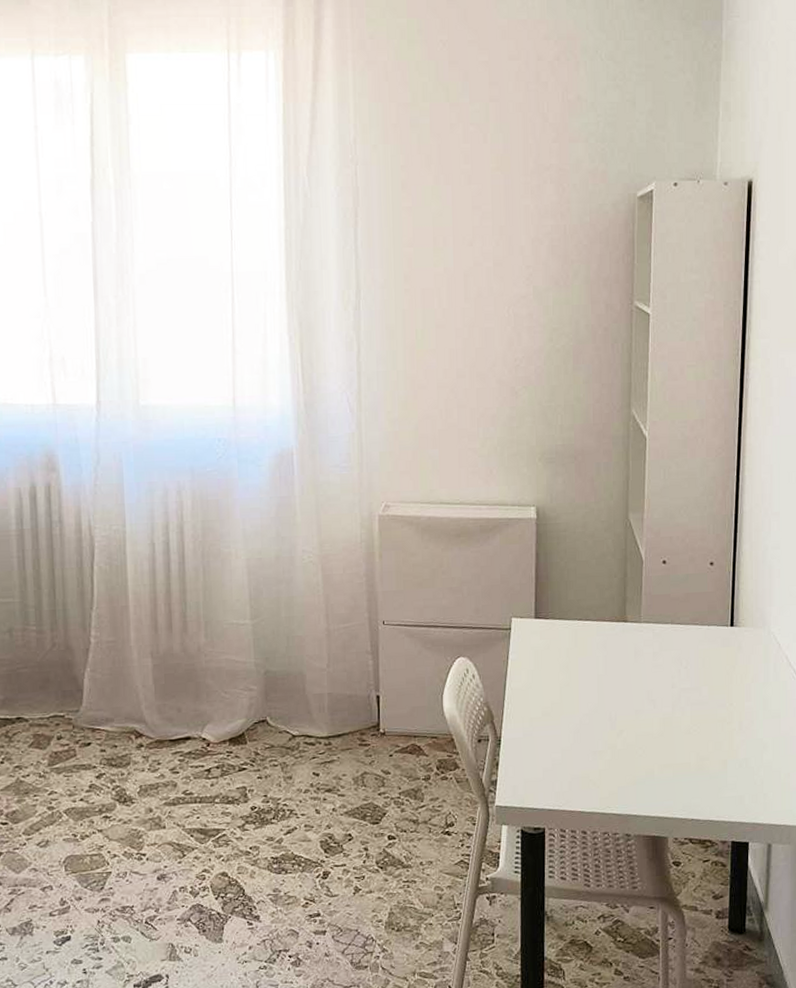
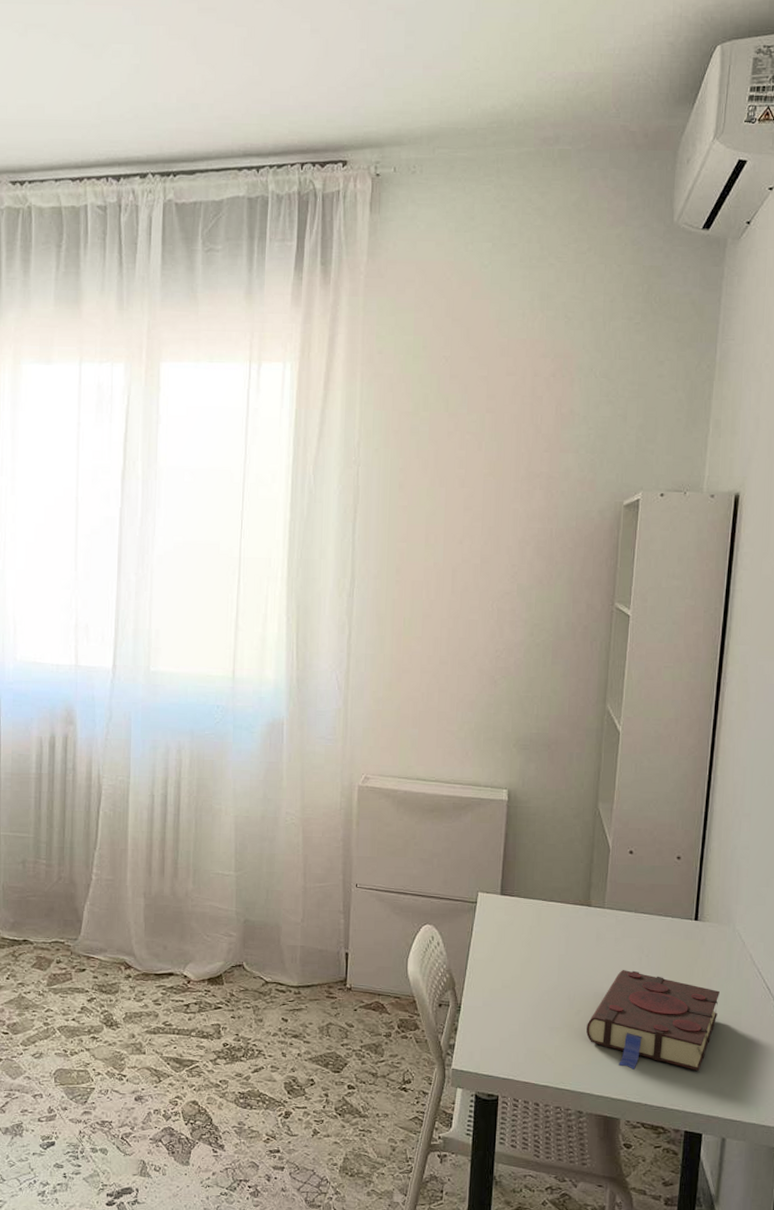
book: none [630,684,758,785] -> present [586,970,720,1071]

